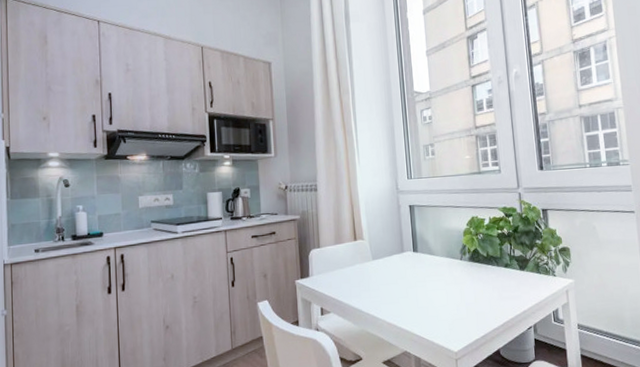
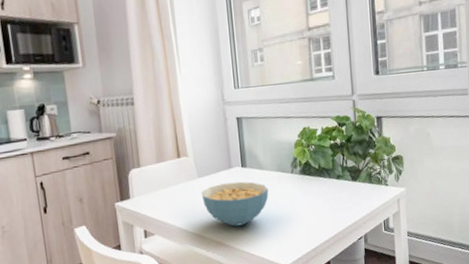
cereal bowl: none [375,265,439,309] -> present [201,181,269,227]

